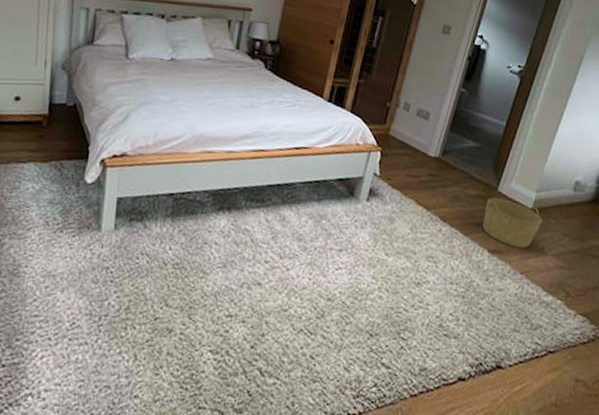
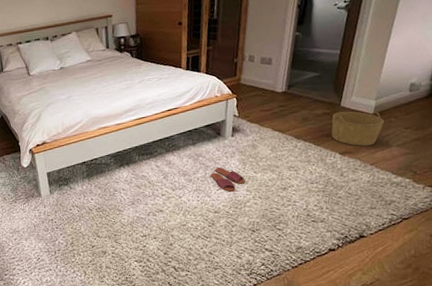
slippers: none [332,237,373,275] -> present [210,167,245,192]

